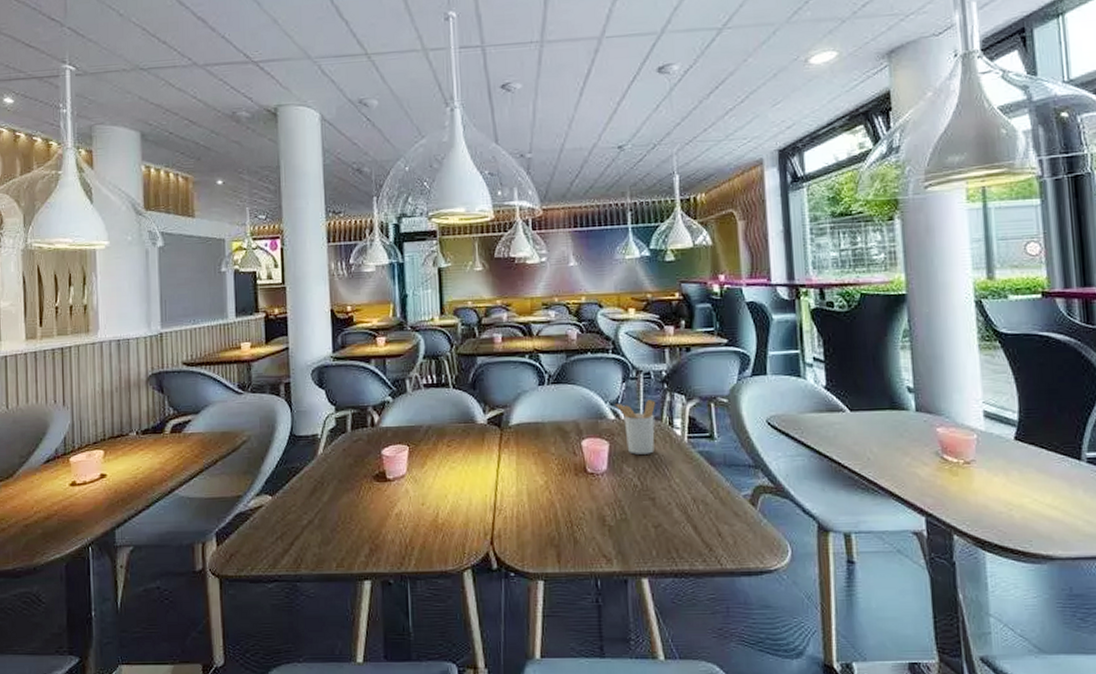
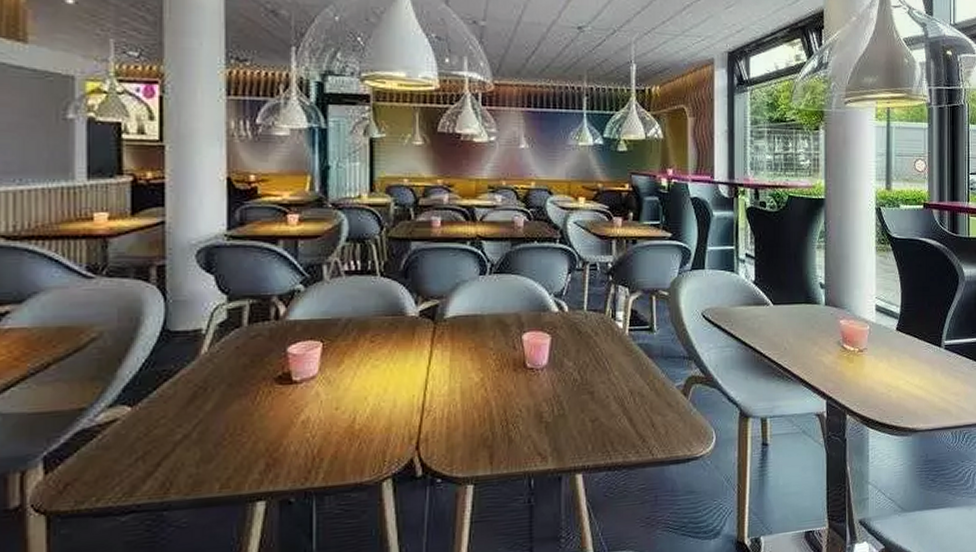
utensil holder: present [614,400,656,455] -> none [559,292,600,348]

